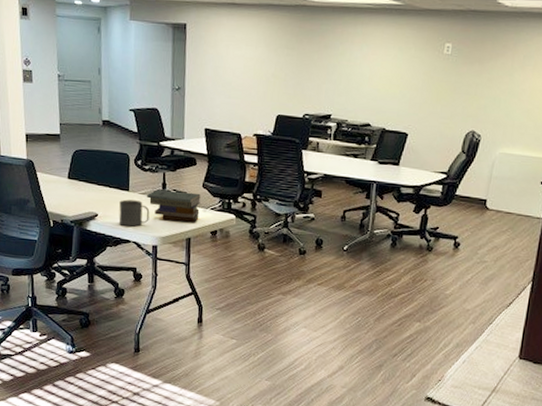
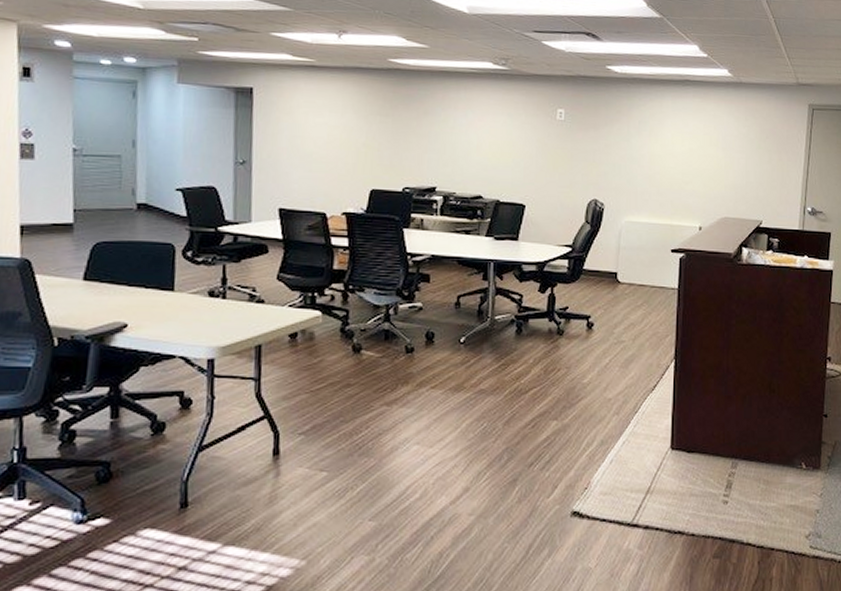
mug: present [119,199,150,227] -> none [158,302,204,337]
books: present [147,189,201,223] -> none [200,286,275,326]

